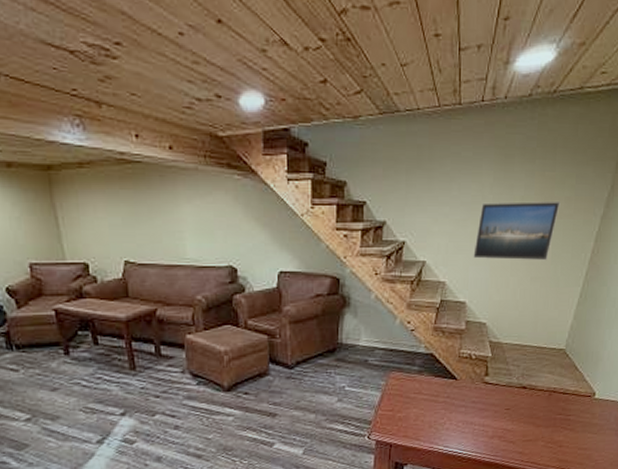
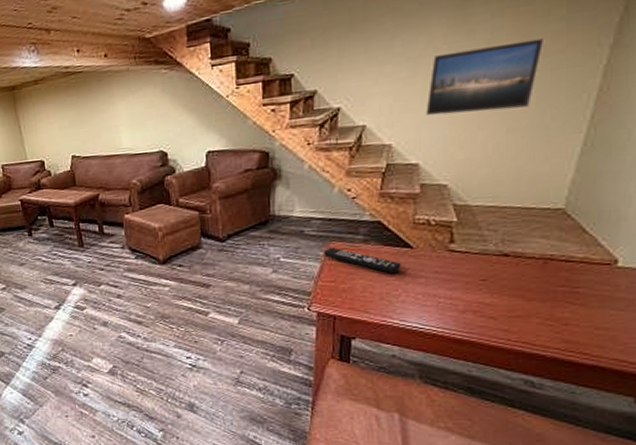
remote control: none [384,377,447,402] -> present [323,247,401,273]

